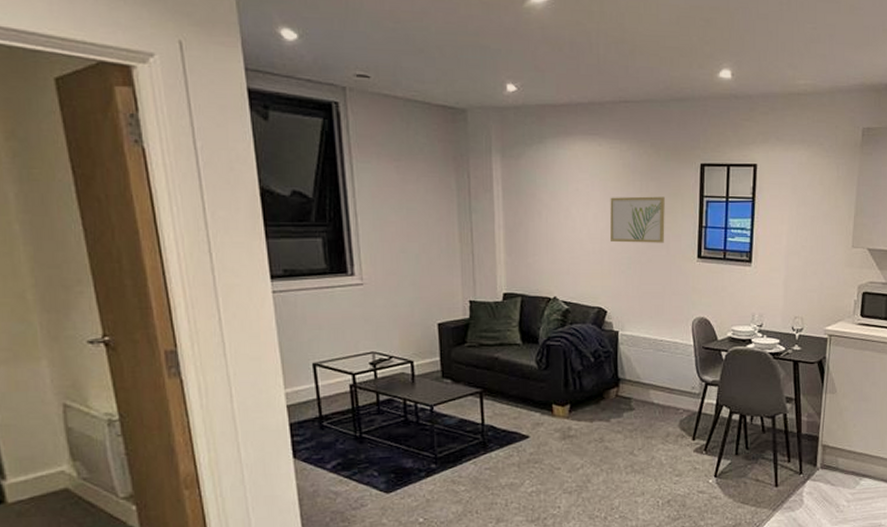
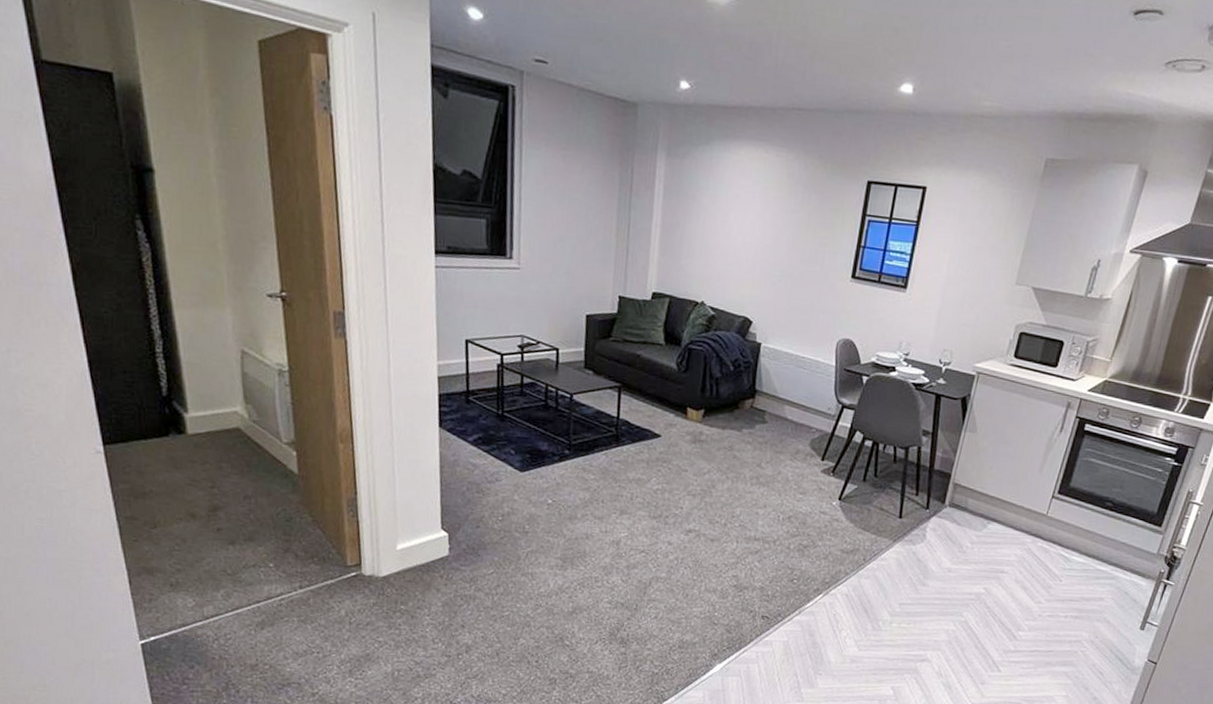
wall art: present [610,196,665,243] -> none [765,206,826,259]

